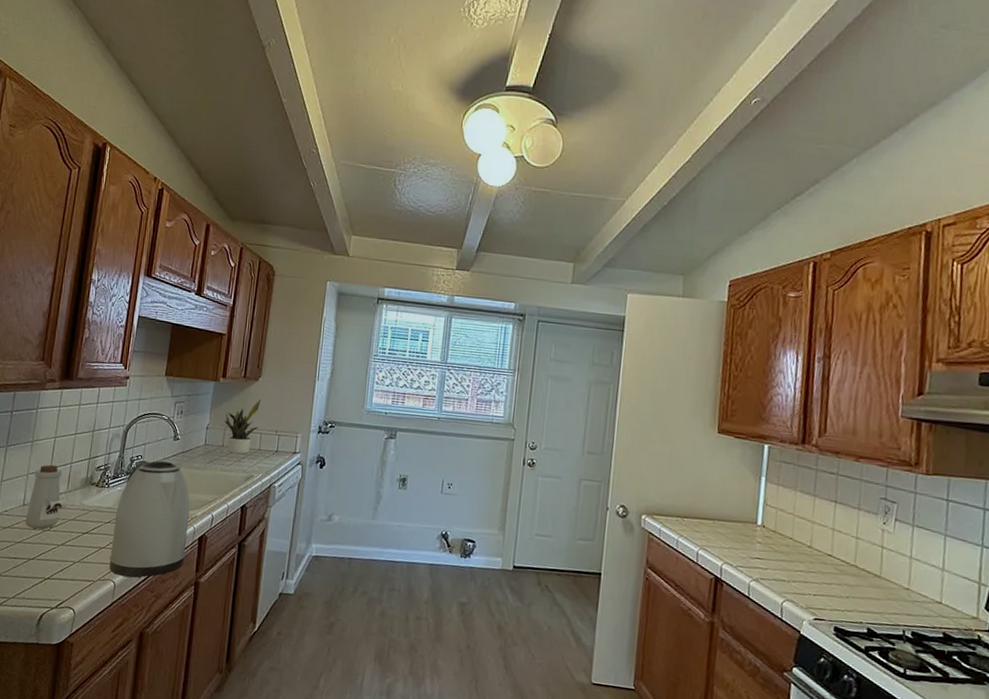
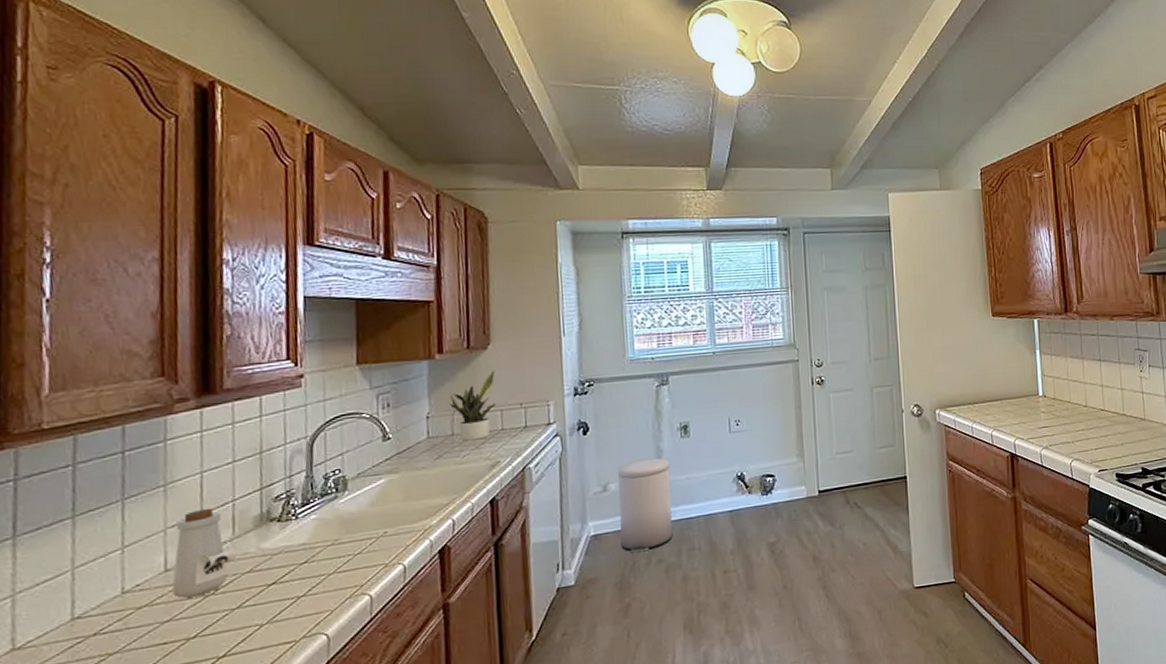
kettle: present [109,460,190,578] -> none [313,468,425,625]
pedal bin: none [335,499,386,581] -> present [618,458,673,553]

